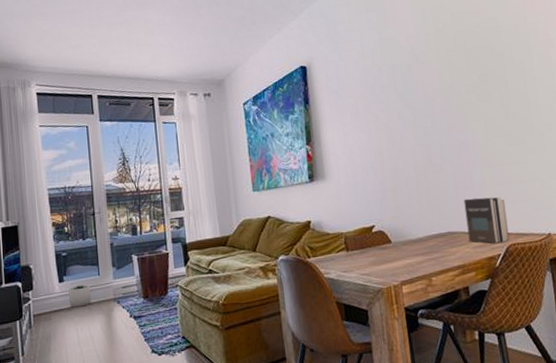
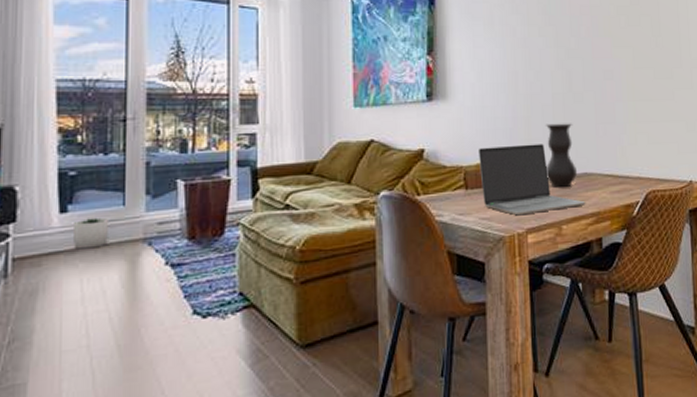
laptop: none [354,210,452,271] -> present [478,144,586,216]
vase: none [410,190,442,246] -> present [545,123,578,187]
books: present [463,196,510,244] -> none [604,135,650,190]

